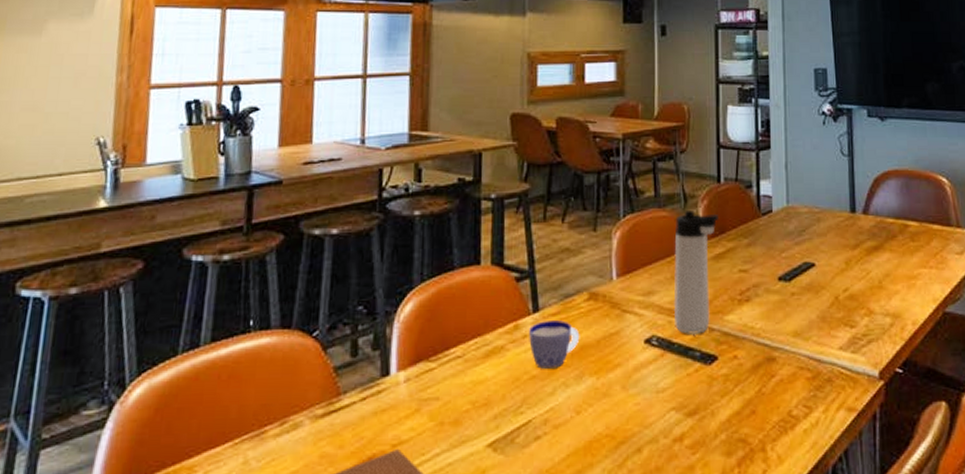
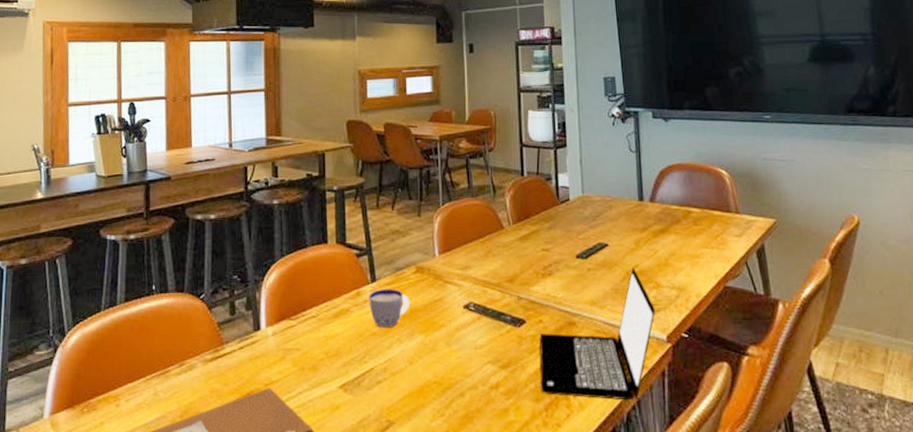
thermos bottle: present [673,211,718,334] -> none [486,200,523,302]
laptop computer: none [733,291,867,451] -> present [539,267,655,401]

